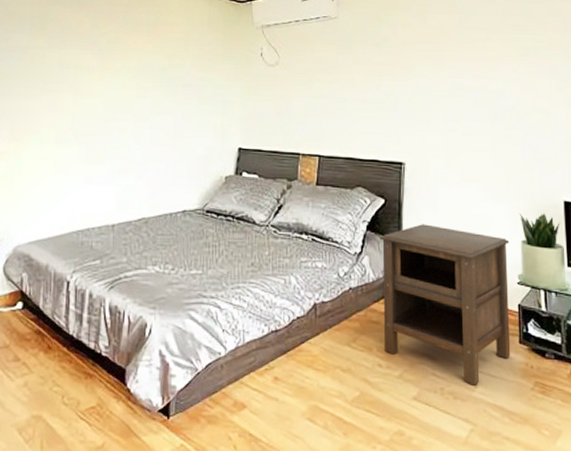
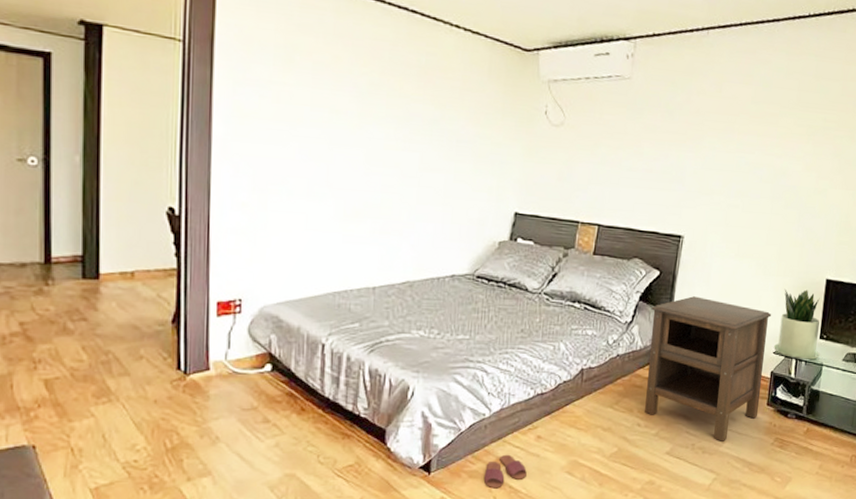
slippers: none [222,397,266,436] -> present [483,454,527,489]

